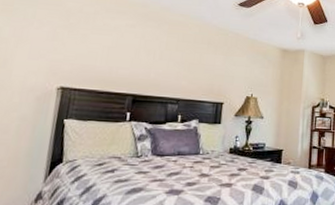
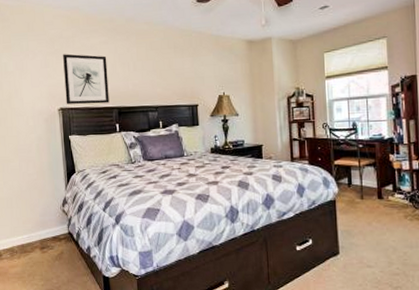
wall art: none [69,29,131,89] -> present [63,54,109,105]

